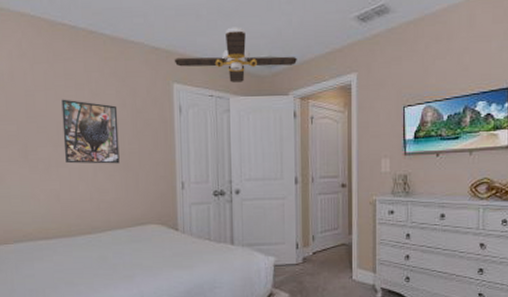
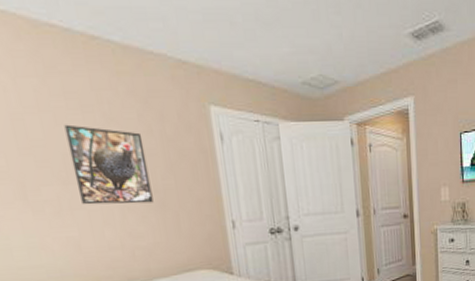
ceiling fan: present [174,27,297,82] -> none [207,39,351,105]

